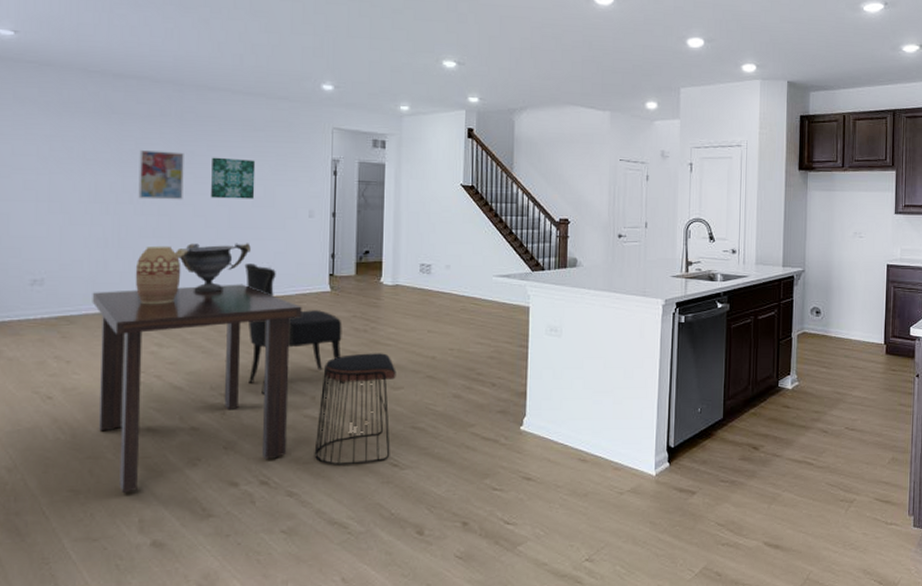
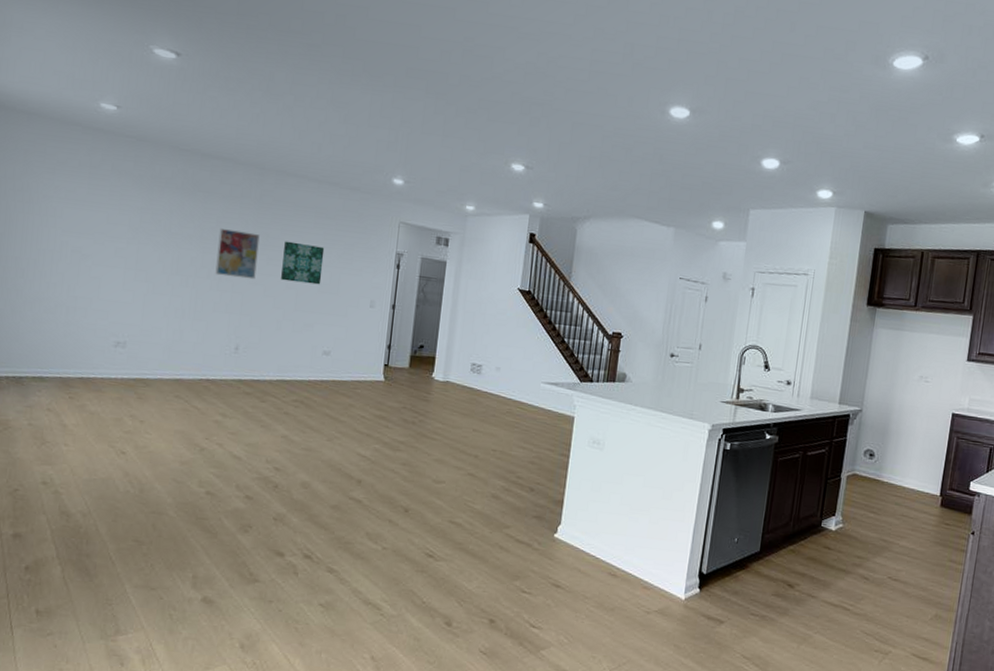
dining table: present [92,284,302,493] -> none [163,359,356,549]
vase: present [135,245,181,304] -> none [206,320,249,376]
decorative bowl: present [176,243,251,293] -> none [244,321,314,370]
dining chair: present [244,263,345,394] -> none [301,346,393,472]
stool: present [314,353,396,466] -> none [355,444,440,551]

